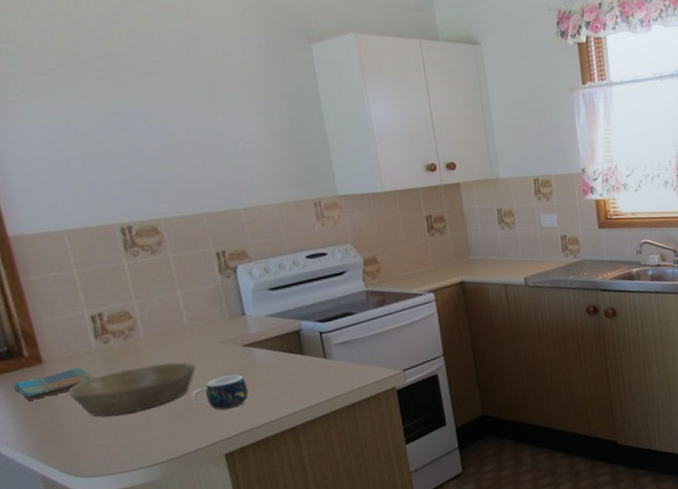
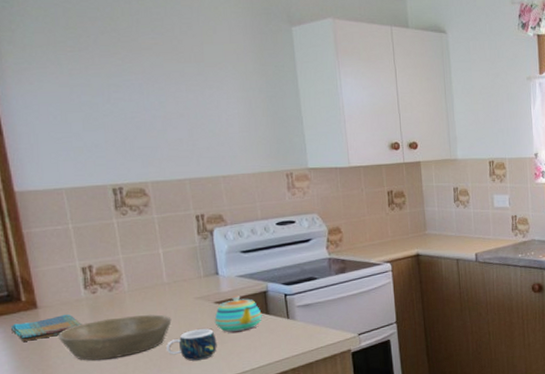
teapot: none [243,336,297,377] -> present [214,296,262,332]

